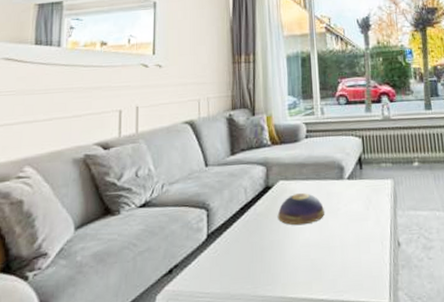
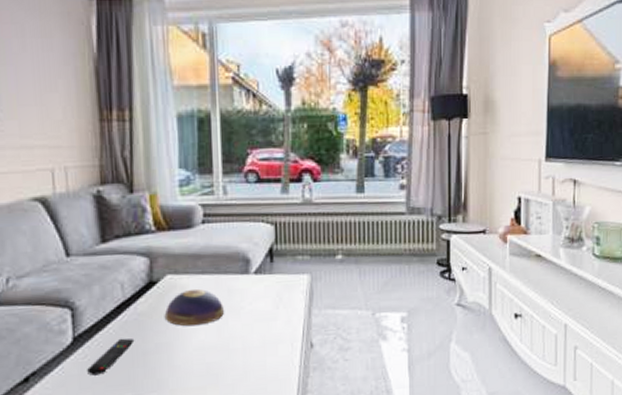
remote control: none [217,235,254,269] -> present [87,338,135,376]

